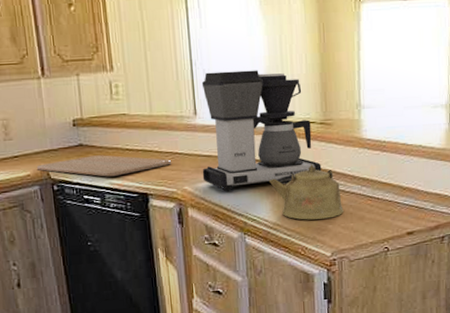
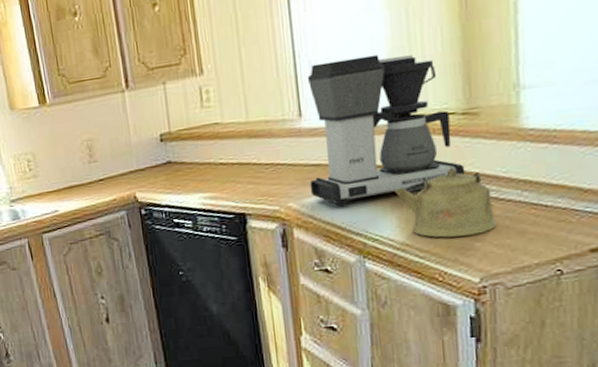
chopping board: present [36,155,172,177] -> none [122,171,273,197]

